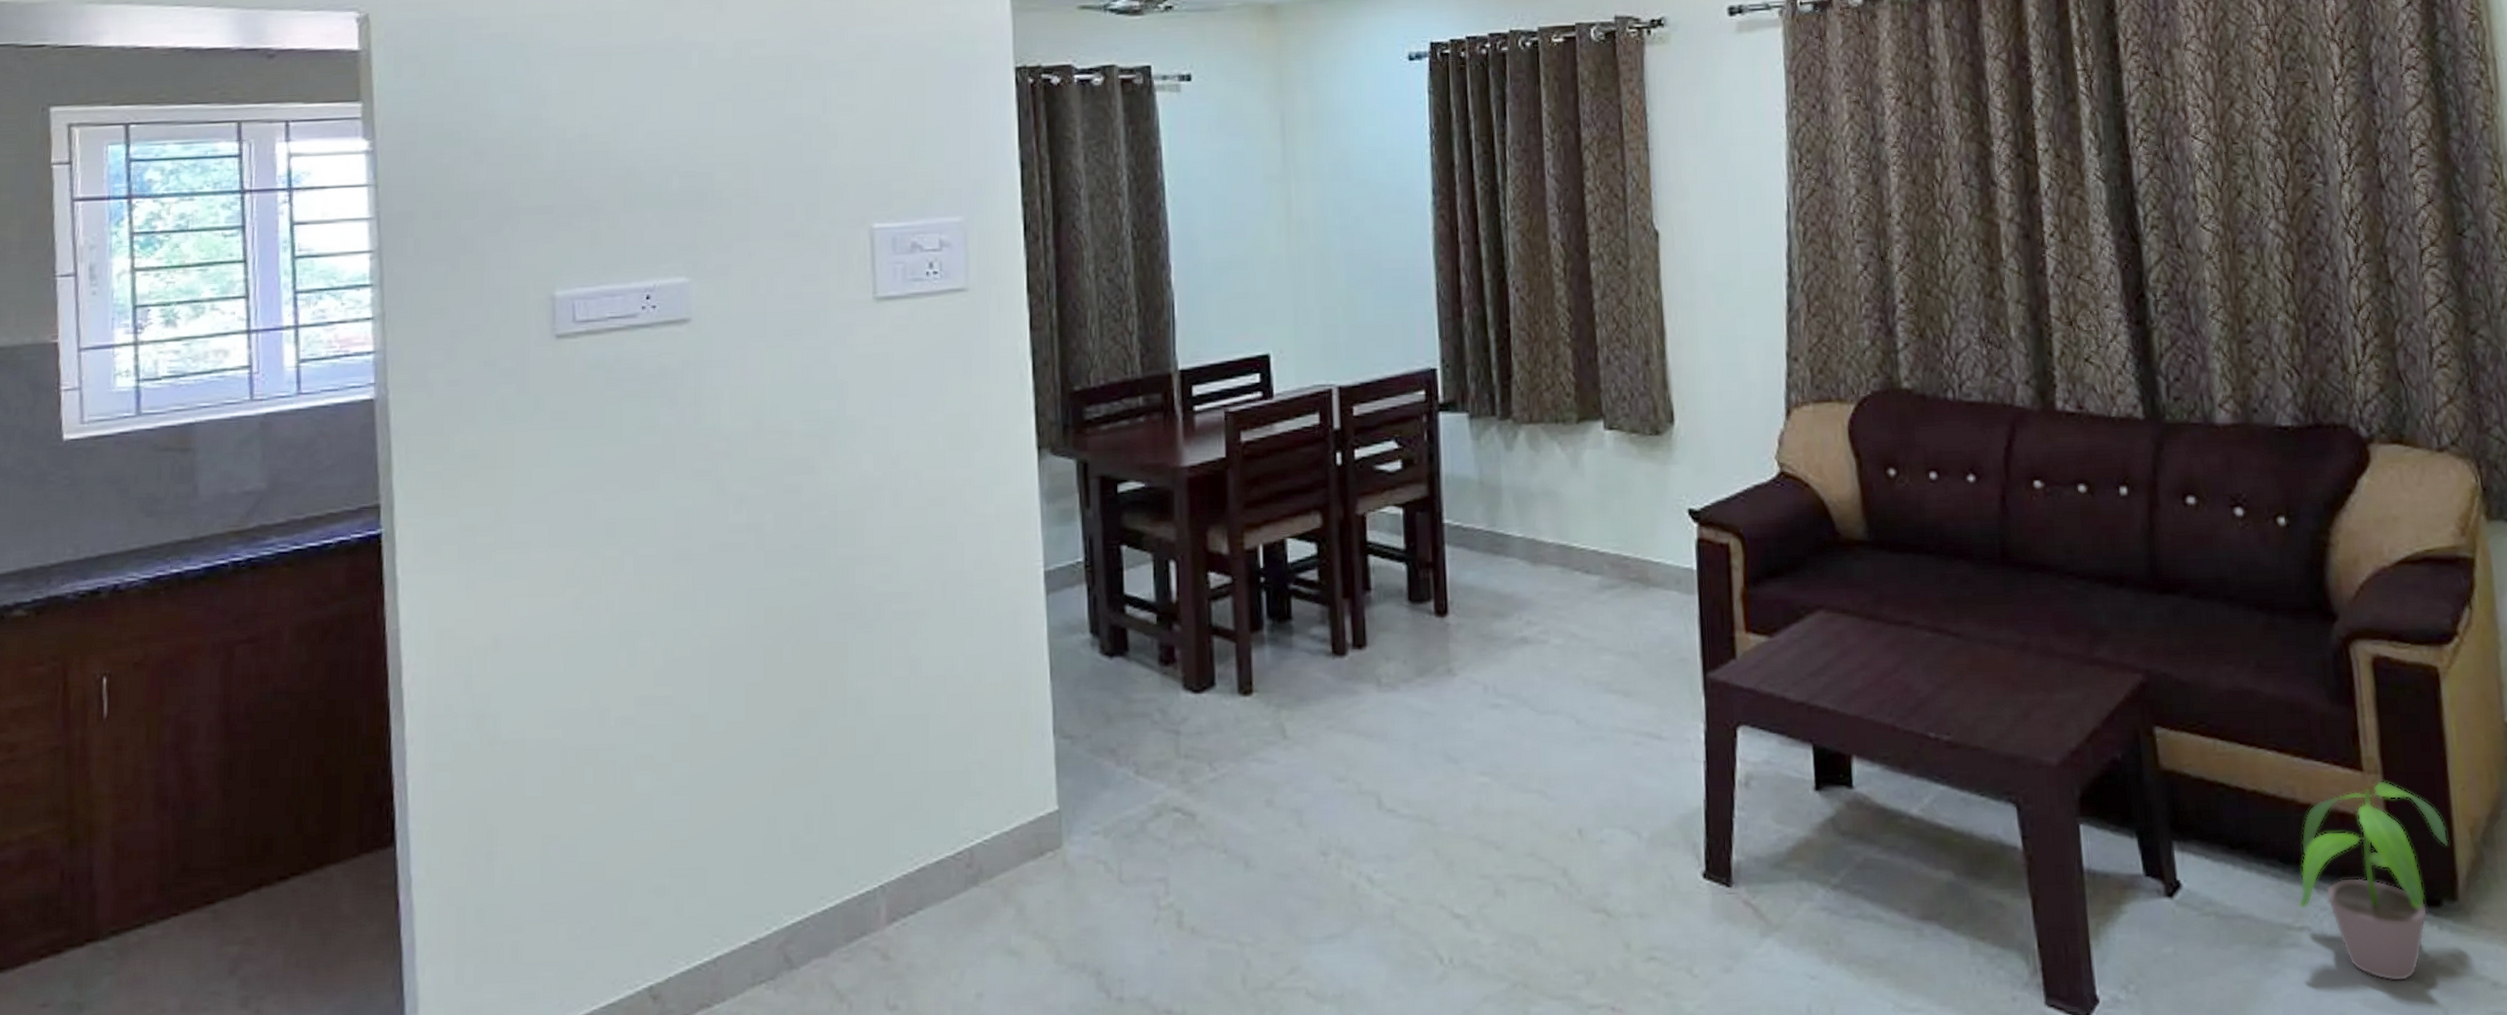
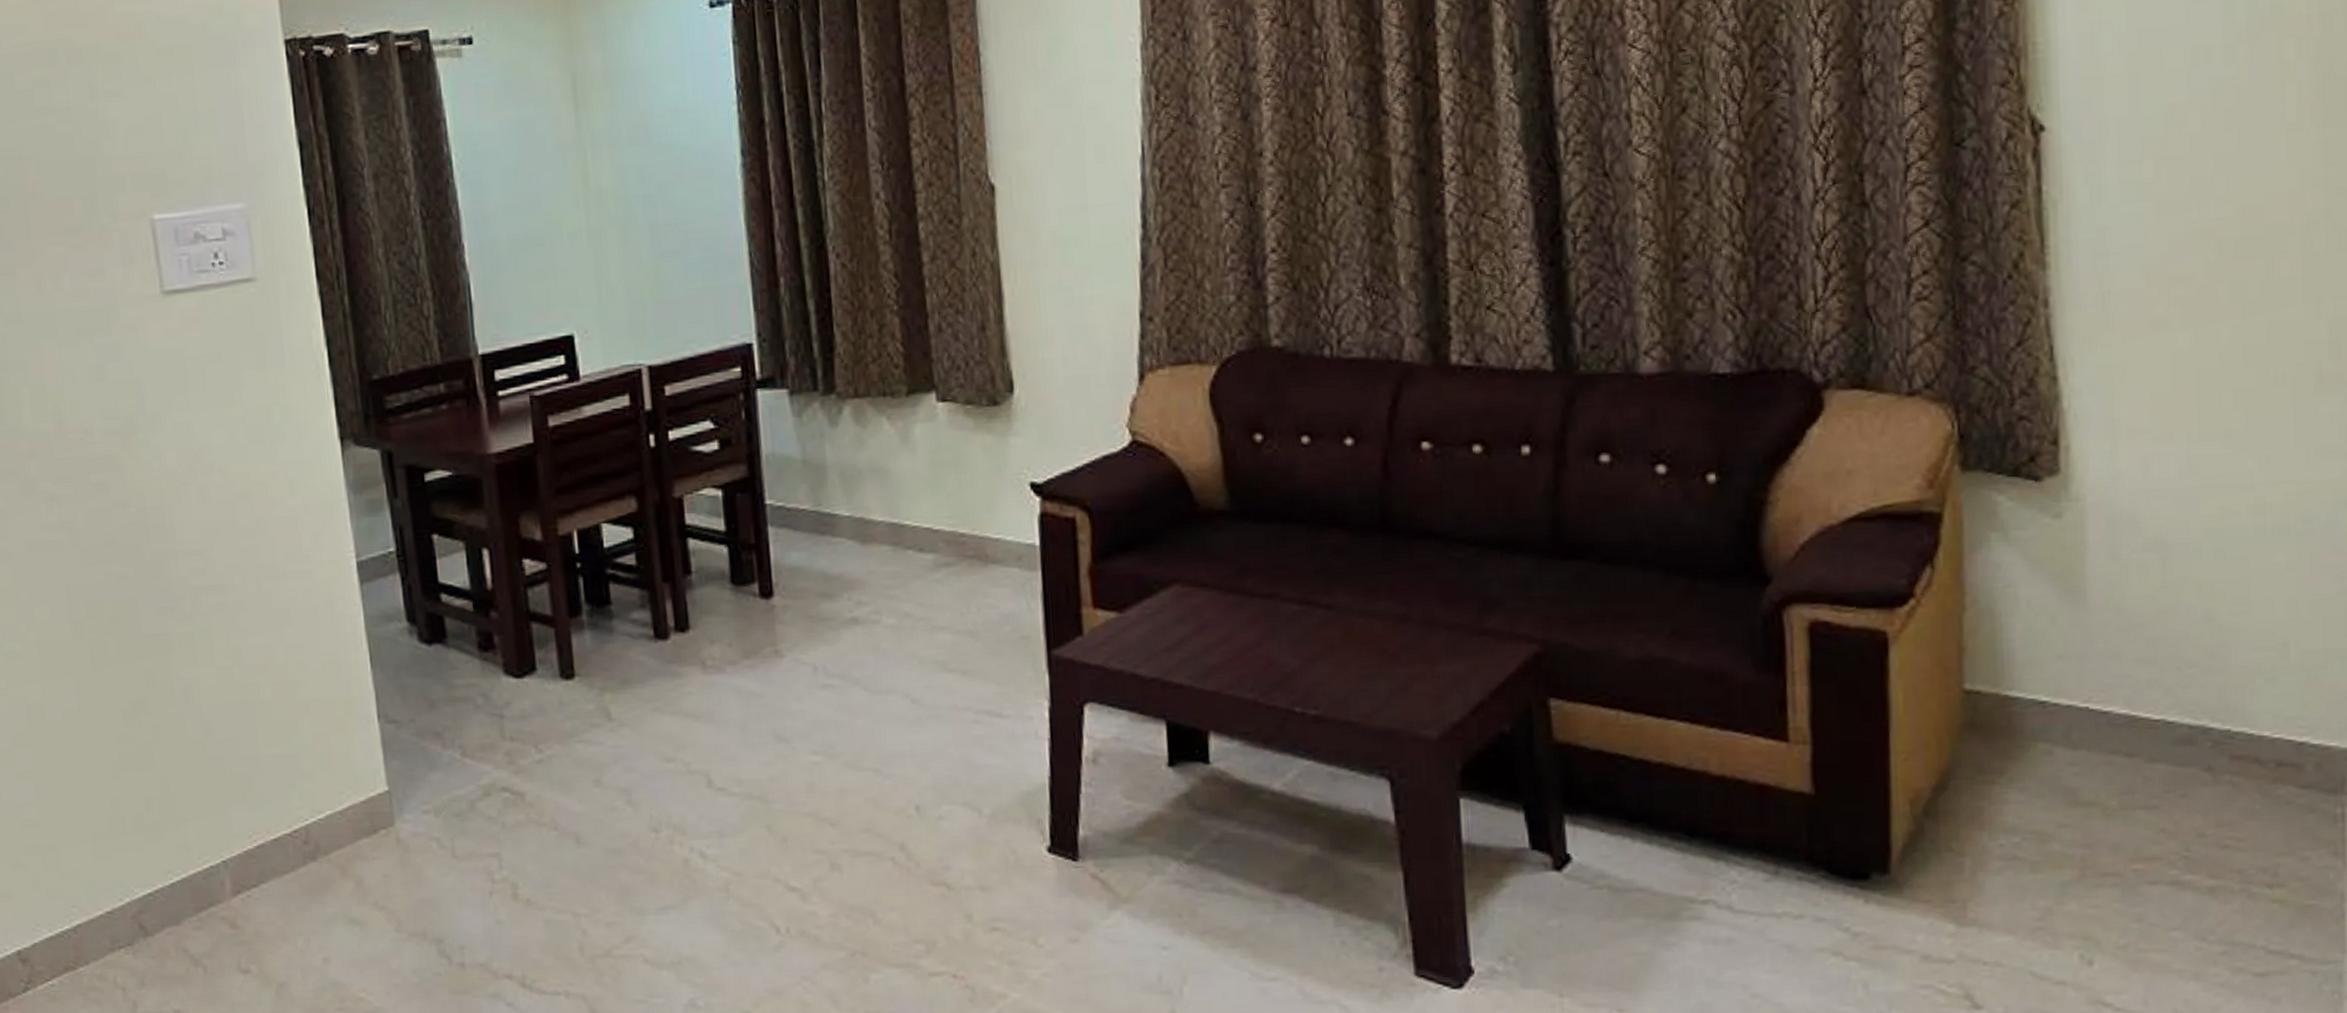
potted plant: present [2299,781,2449,982] -> none [1705,752,1884,955]

